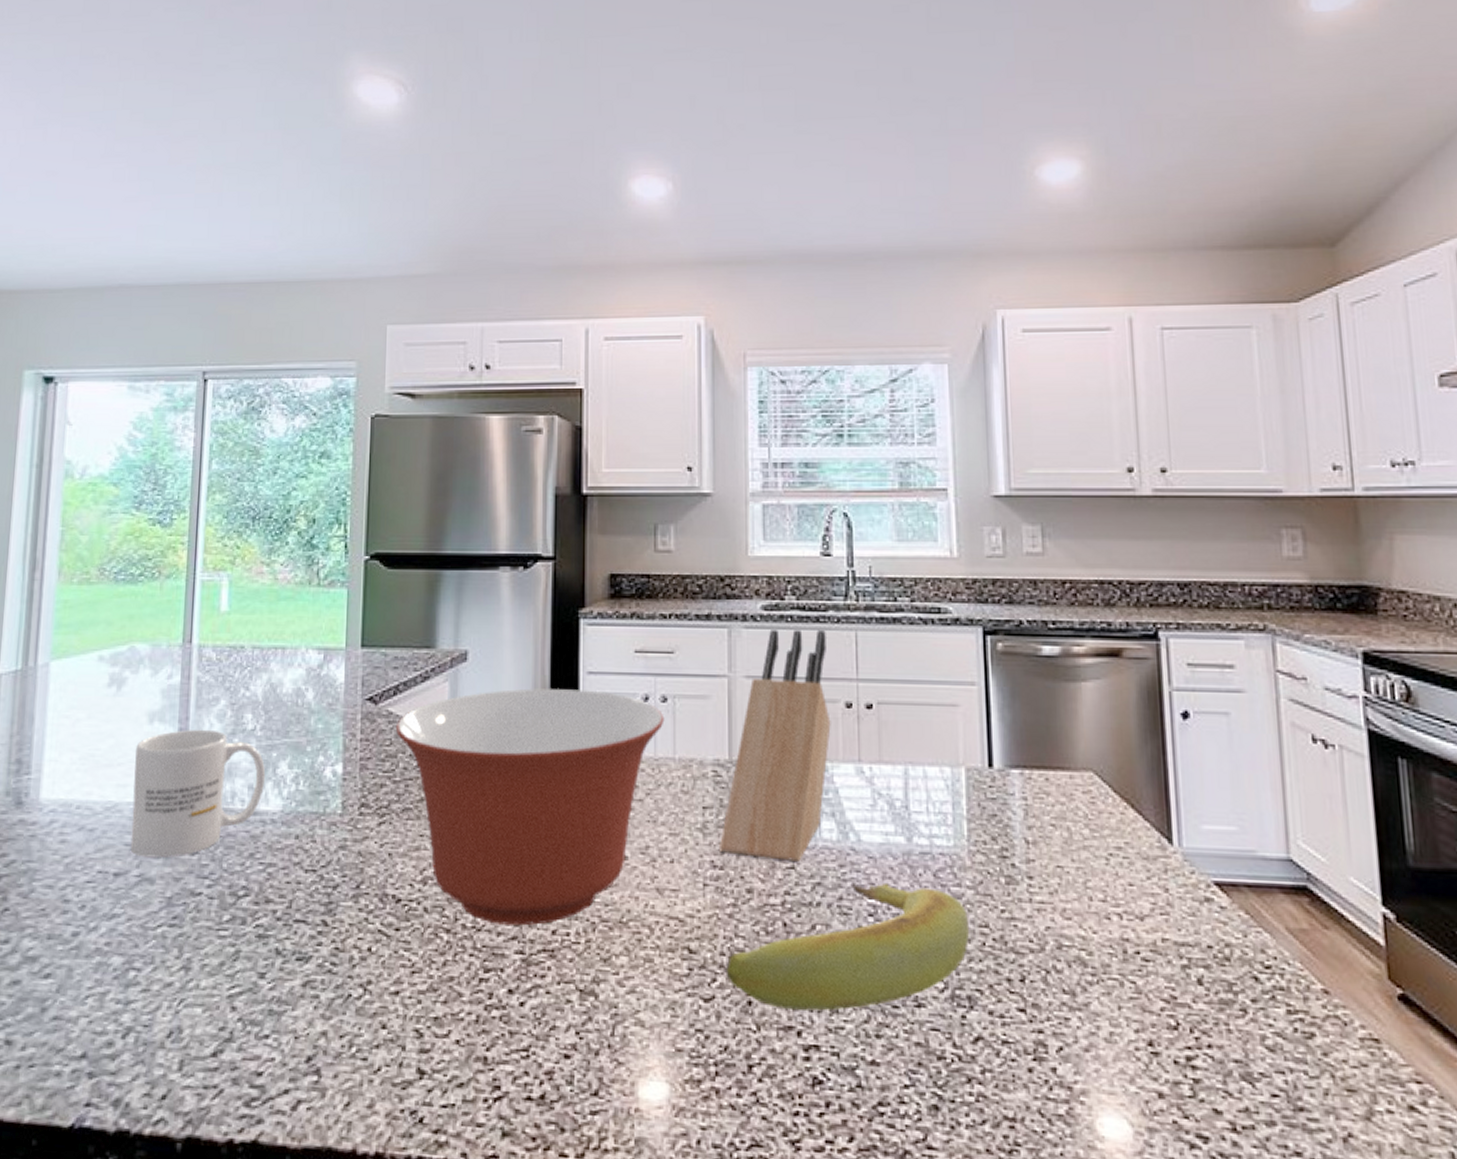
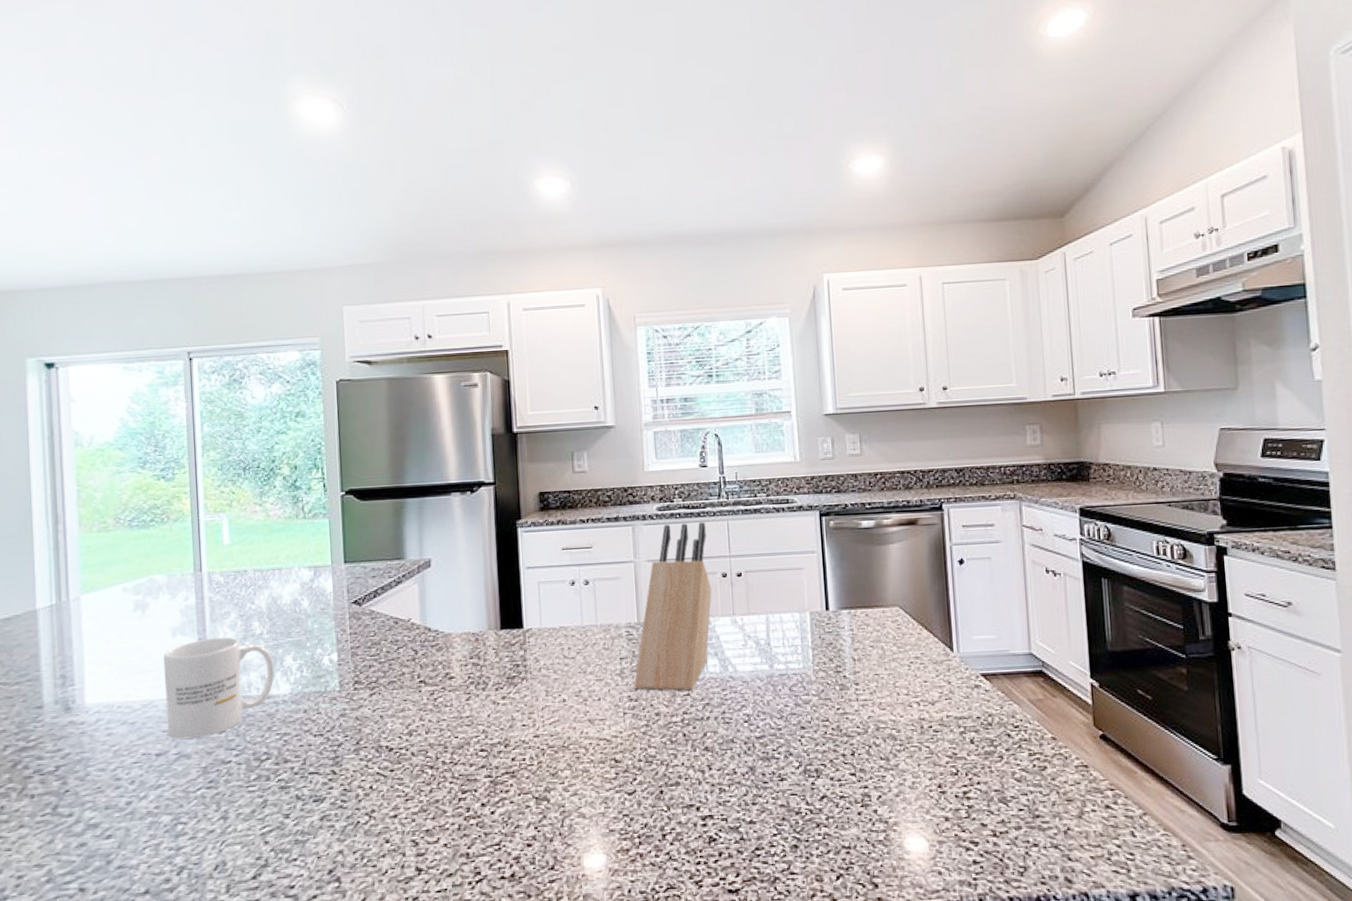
mixing bowl: present [395,688,665,926] -> none [377,580,588,758]
banana: present [725,882,970,1011] -> none [643,698,816,793]

